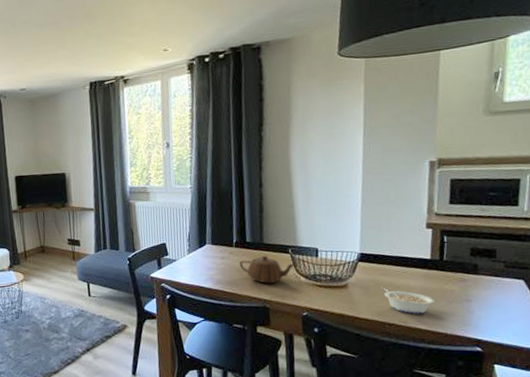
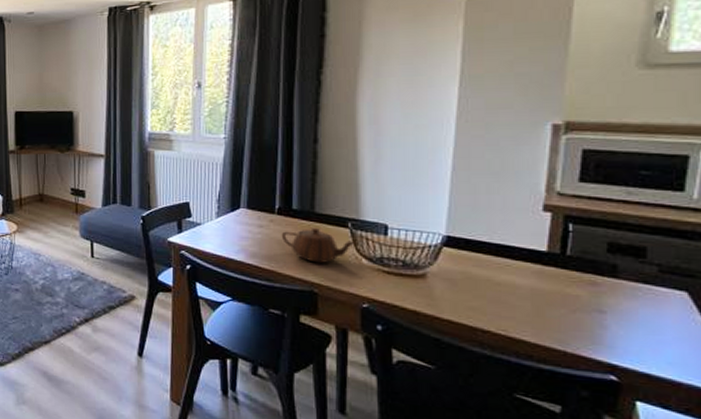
legume: present [379,287,434,314] -> none [470,282,549,322]

